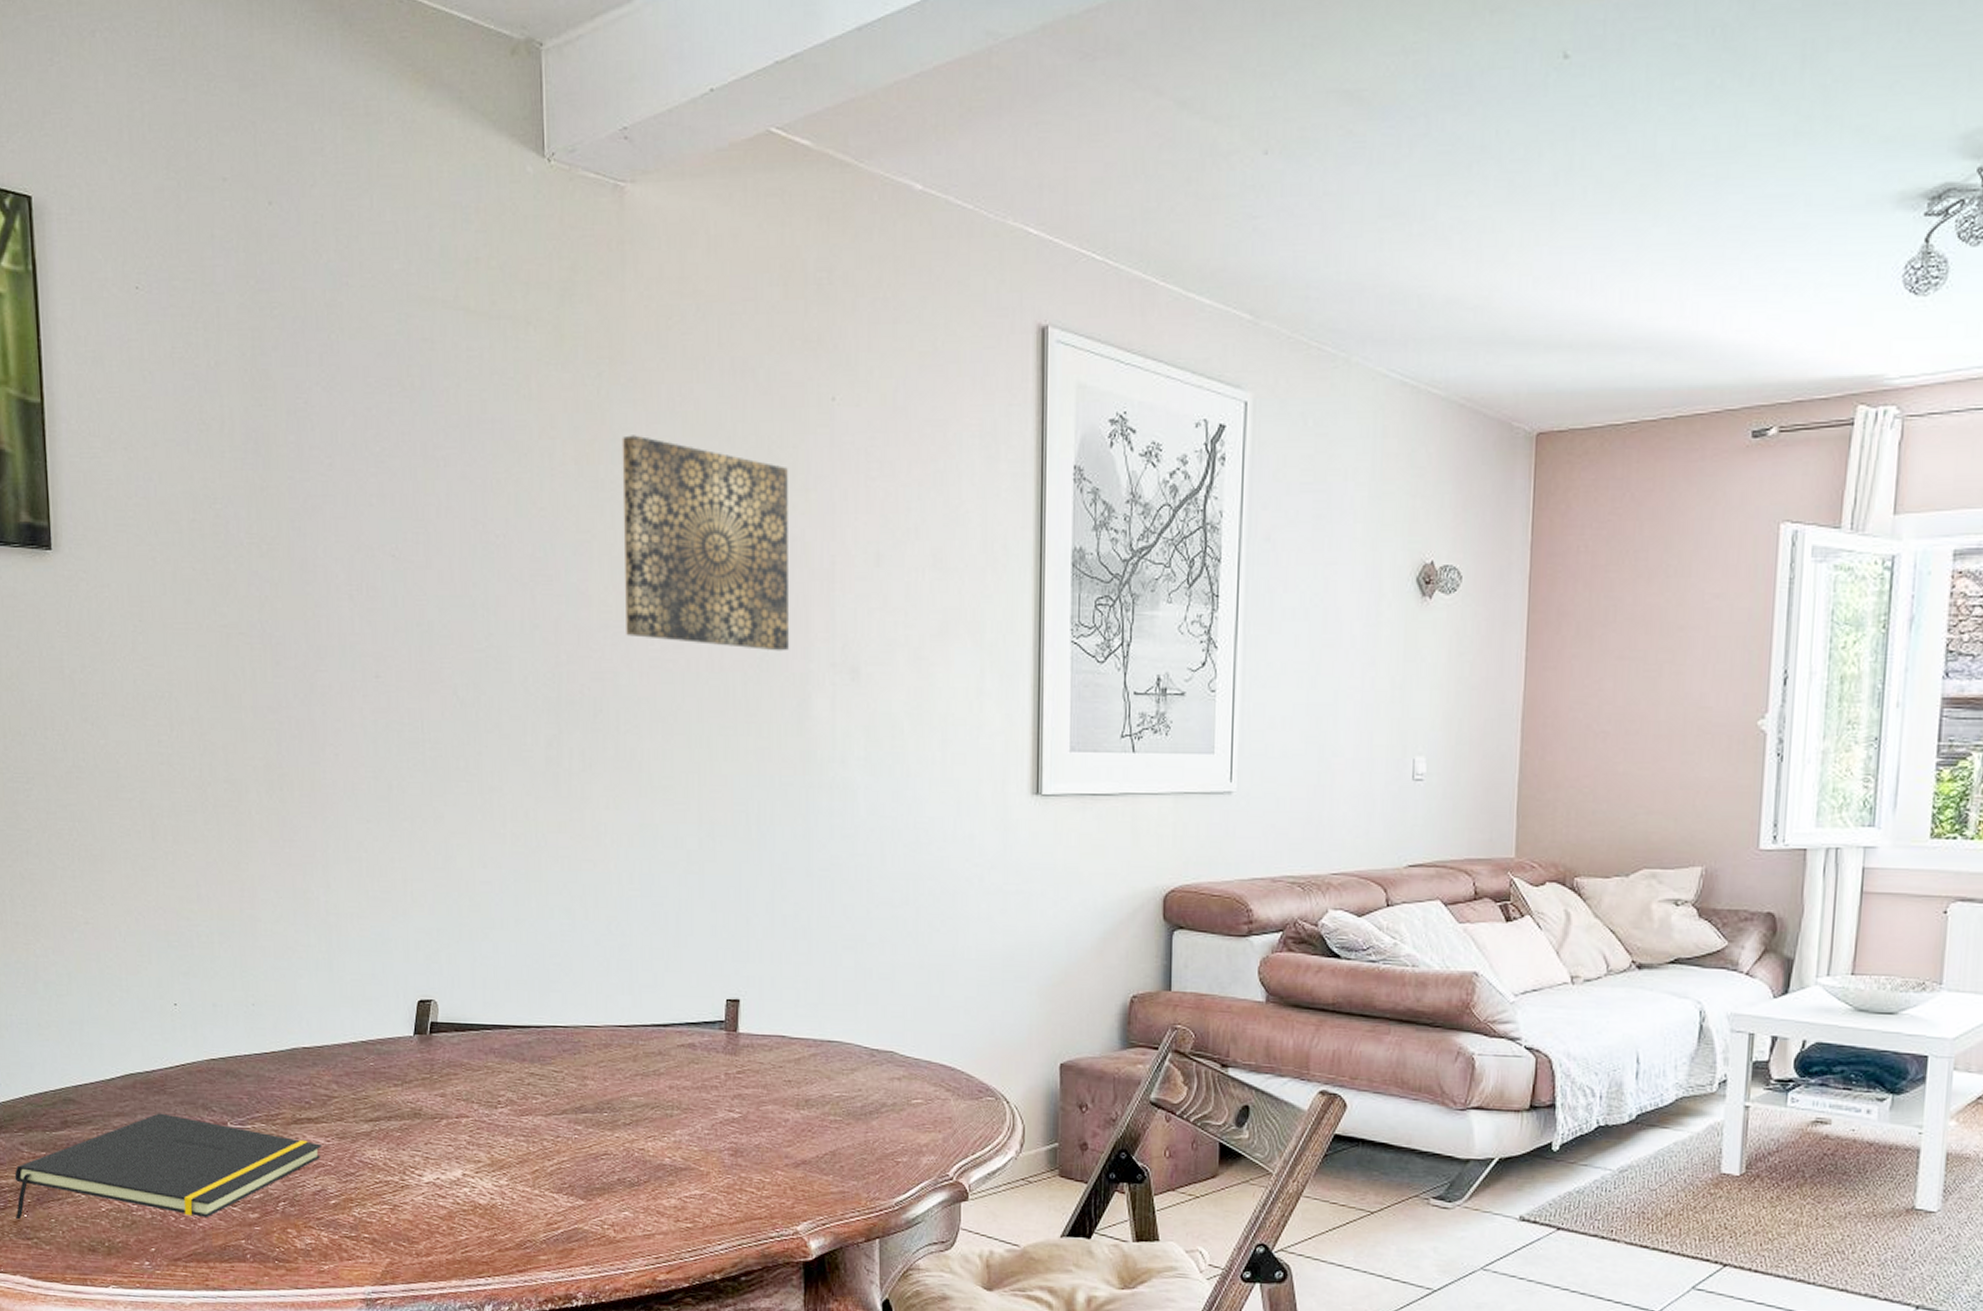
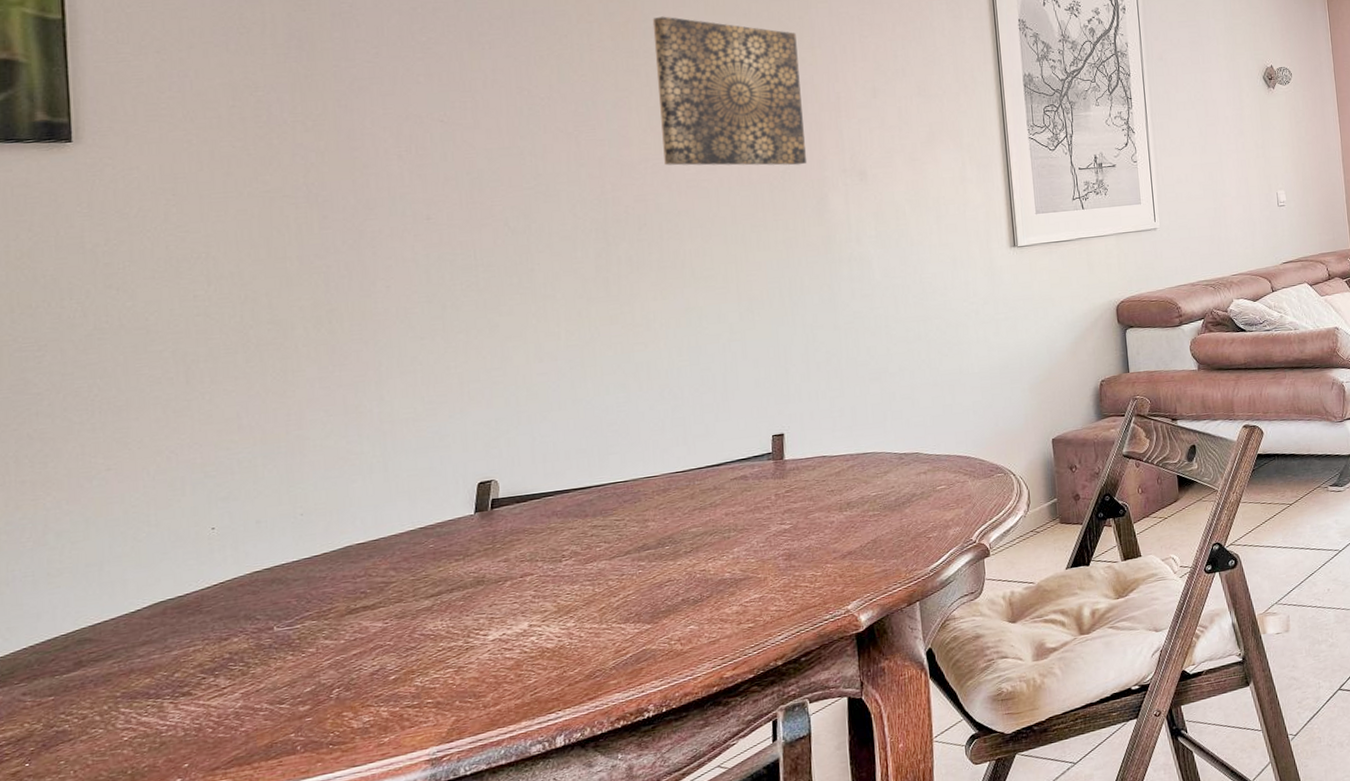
notepad: present [14,1113,323,1220] -> none [14,627,380,772]

